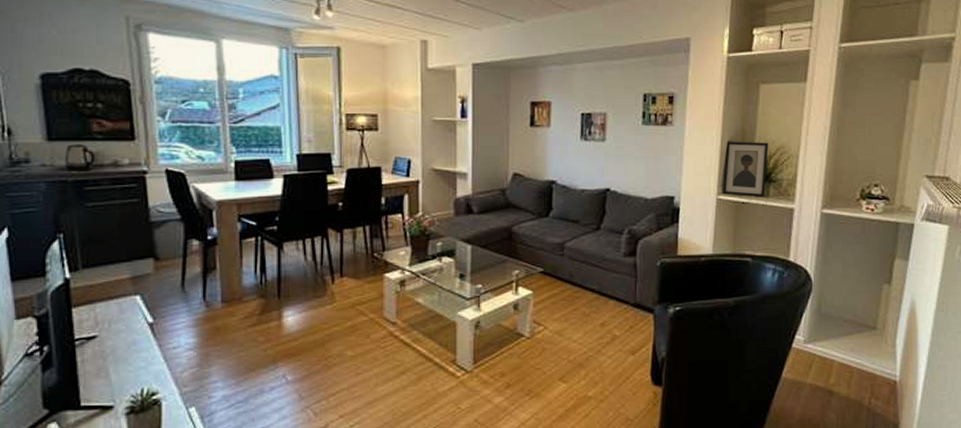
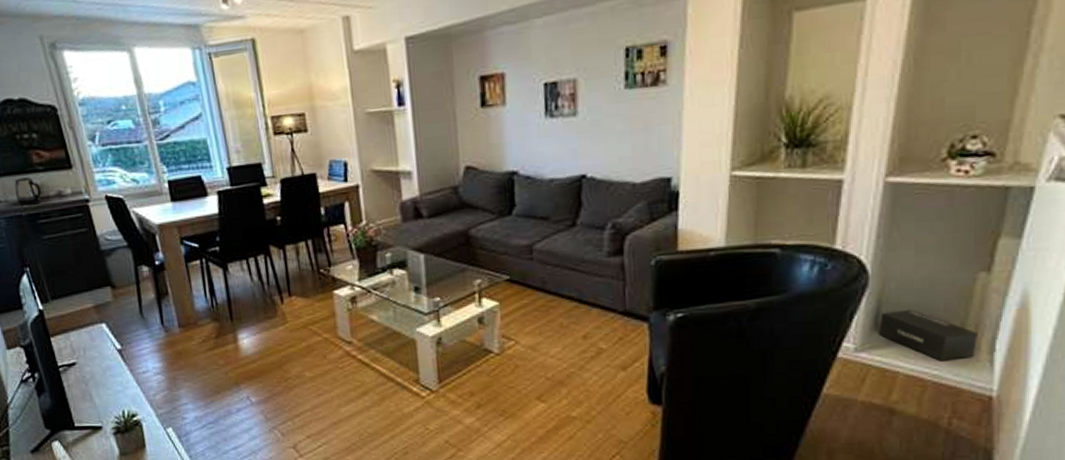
picture frame: present [722,141,769,197] -> none [738,92,806,169]
box: none [820,310,885,352] -> present [878,309,978,361]

